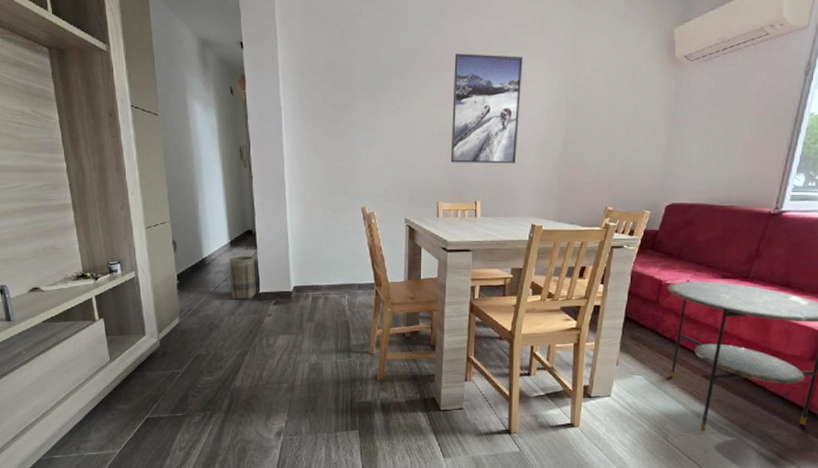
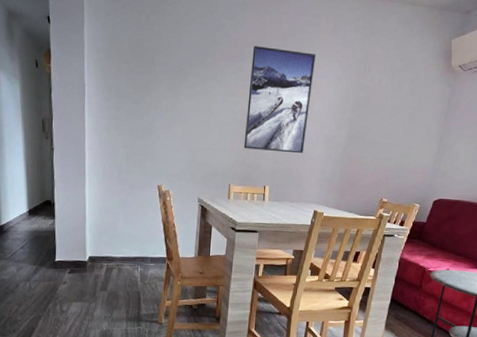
basket: present [229,255,256,300] -> none [27,224,53,267]

